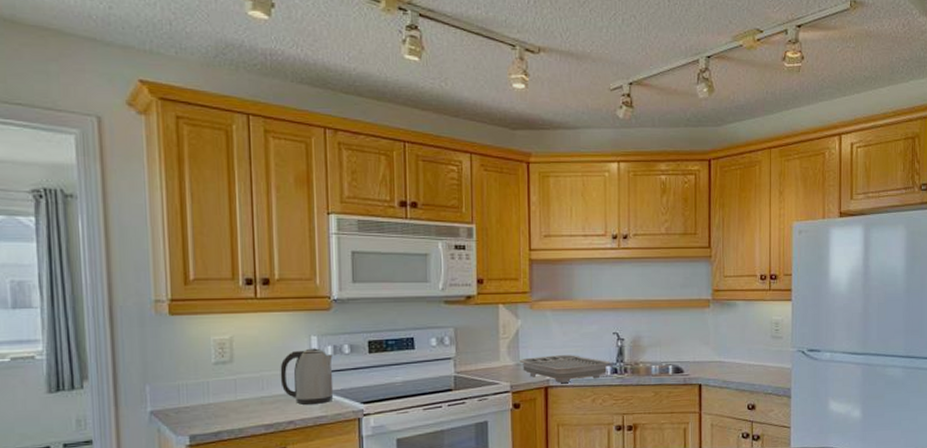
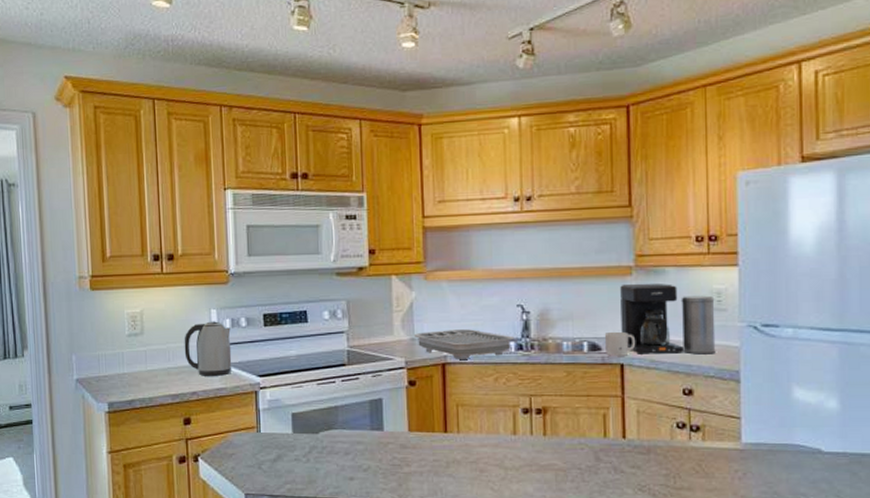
mug: none [686,356,712,378] -> present [604,331,636,356]
coffee maker: none [700,314,750,376] -> present [620,282,685,354]
canister: none [747,325,774,375] -> present [681,295,716,355]

